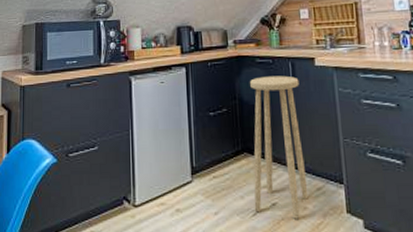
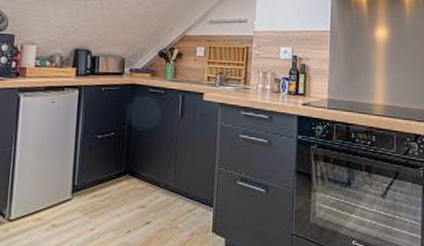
stool: present [250,75,309,219] -> none [129,105,187,237]

